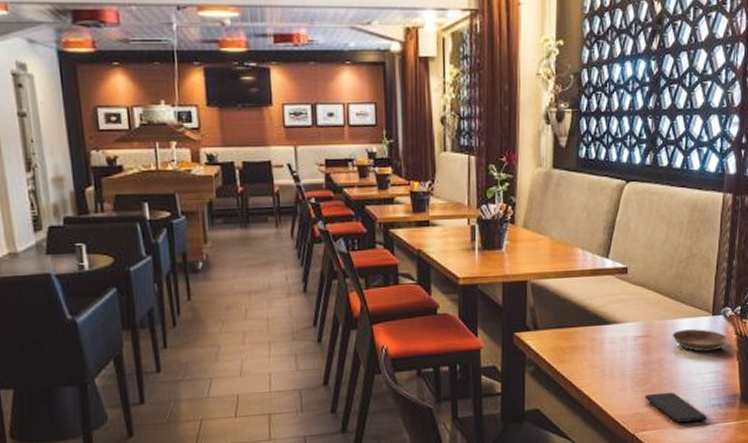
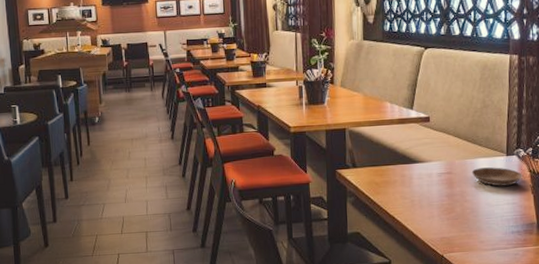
smartphone: present [644,392,707,423] -> none [450,220,507,247]

